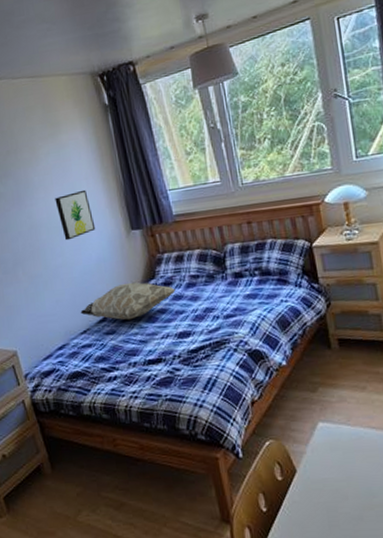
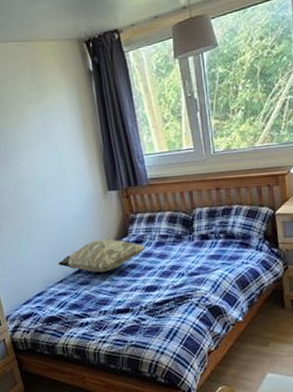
wall art: present [55,189,96,241] -> none [39,151,76,198]

